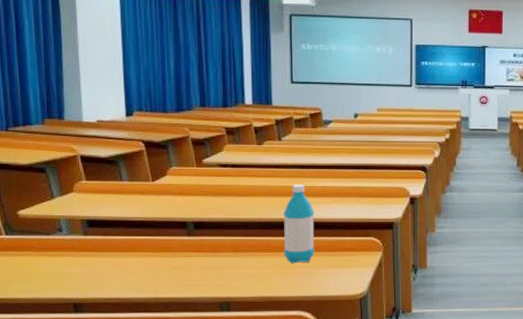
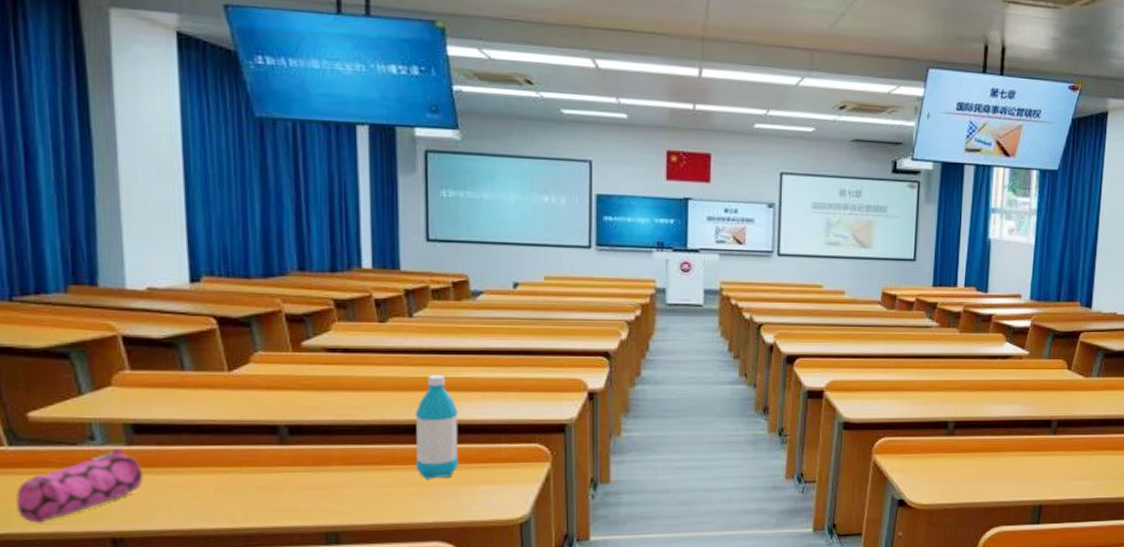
pencil case: none [10,238,95,291] -> present [16,449,144,524]

